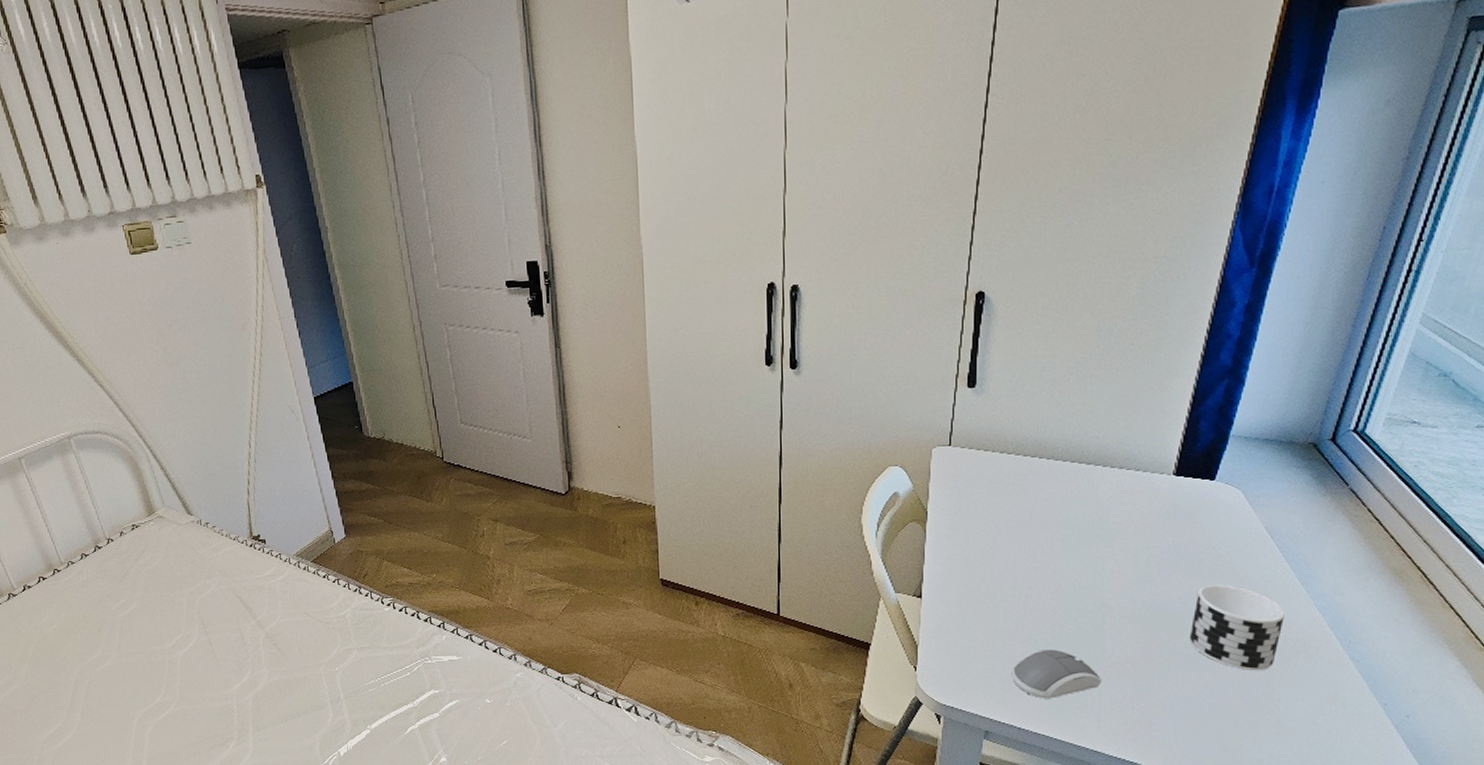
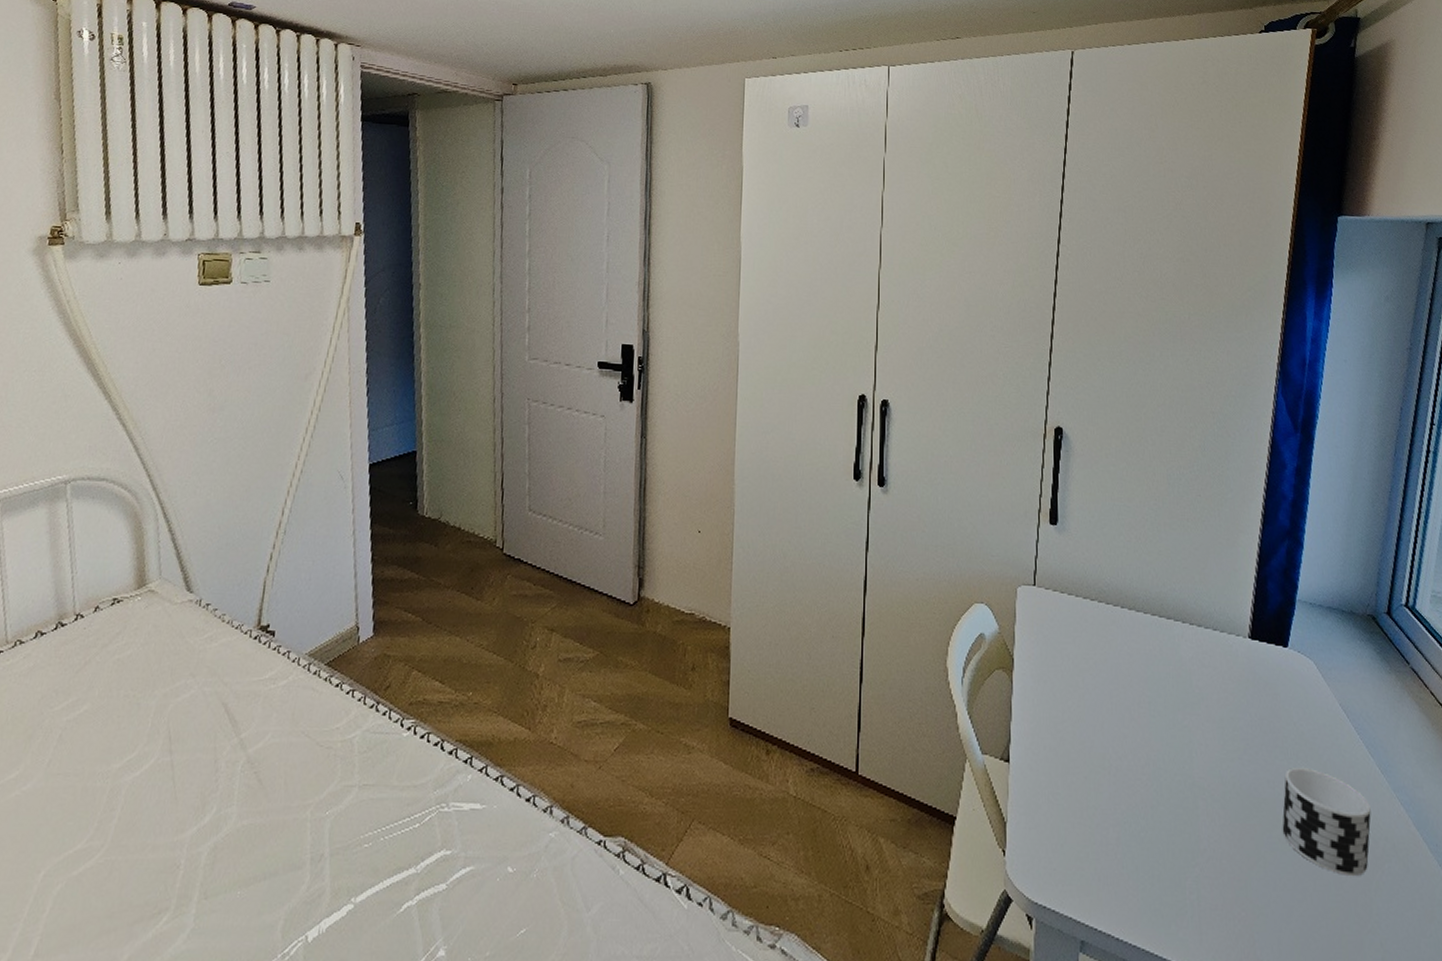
computer mouse: present [1012,649,1102,699] -> none [1106,836,1199,901]

